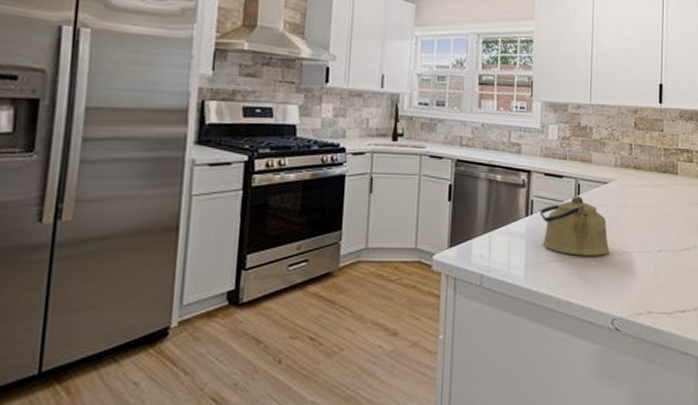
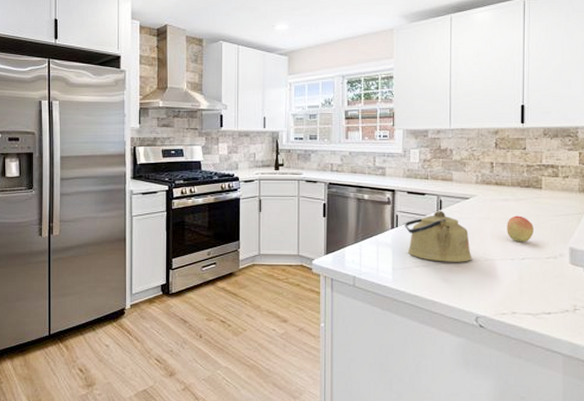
fruit: none [644,203,670,232] -> present [507,215,534,242]

